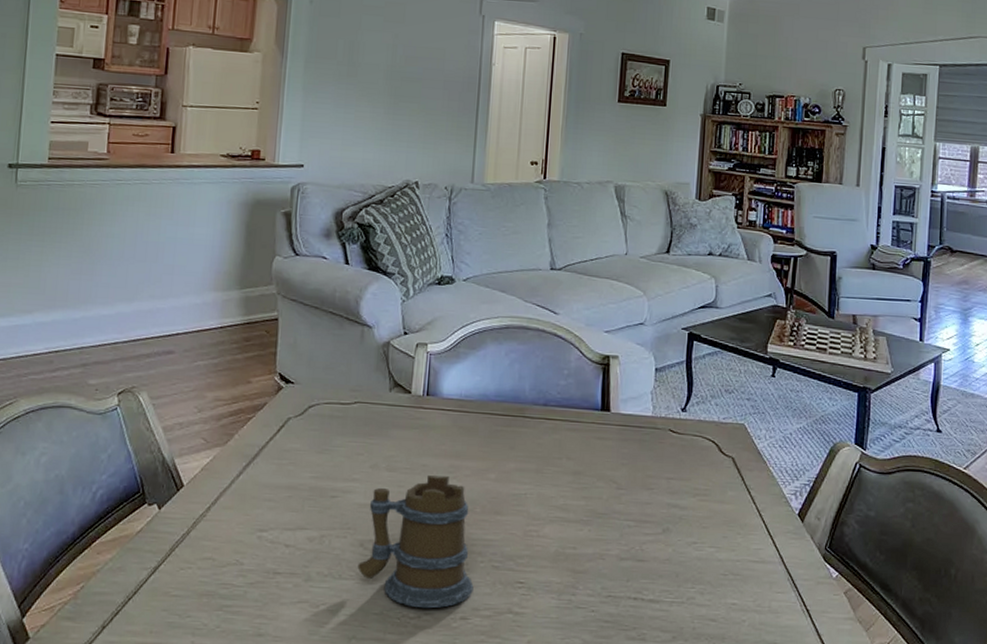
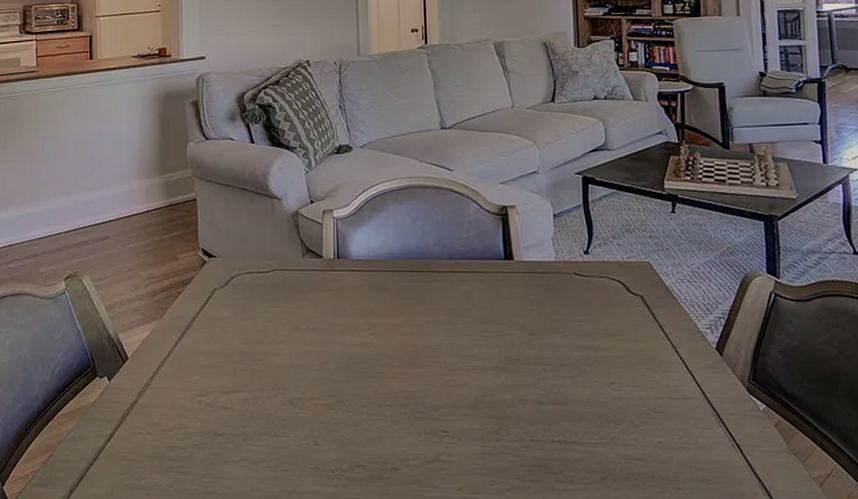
mug: present [357,474,474,609] -> none [290,333,400,461]

